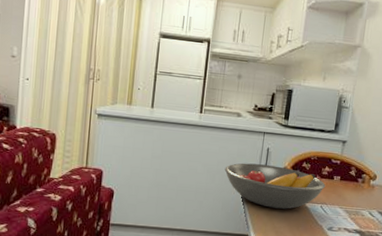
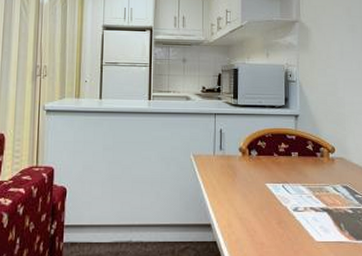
fruit bowl: present [224,163,326,209] -> none [179,147,284,192]

